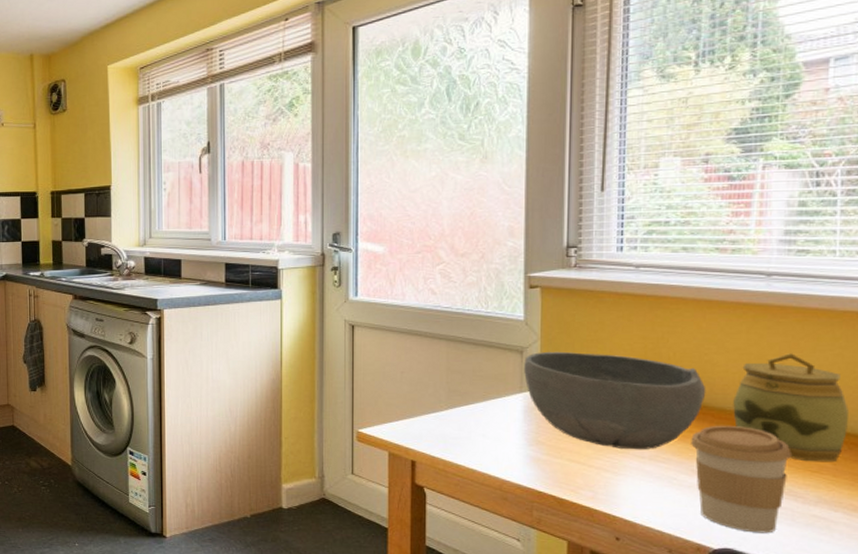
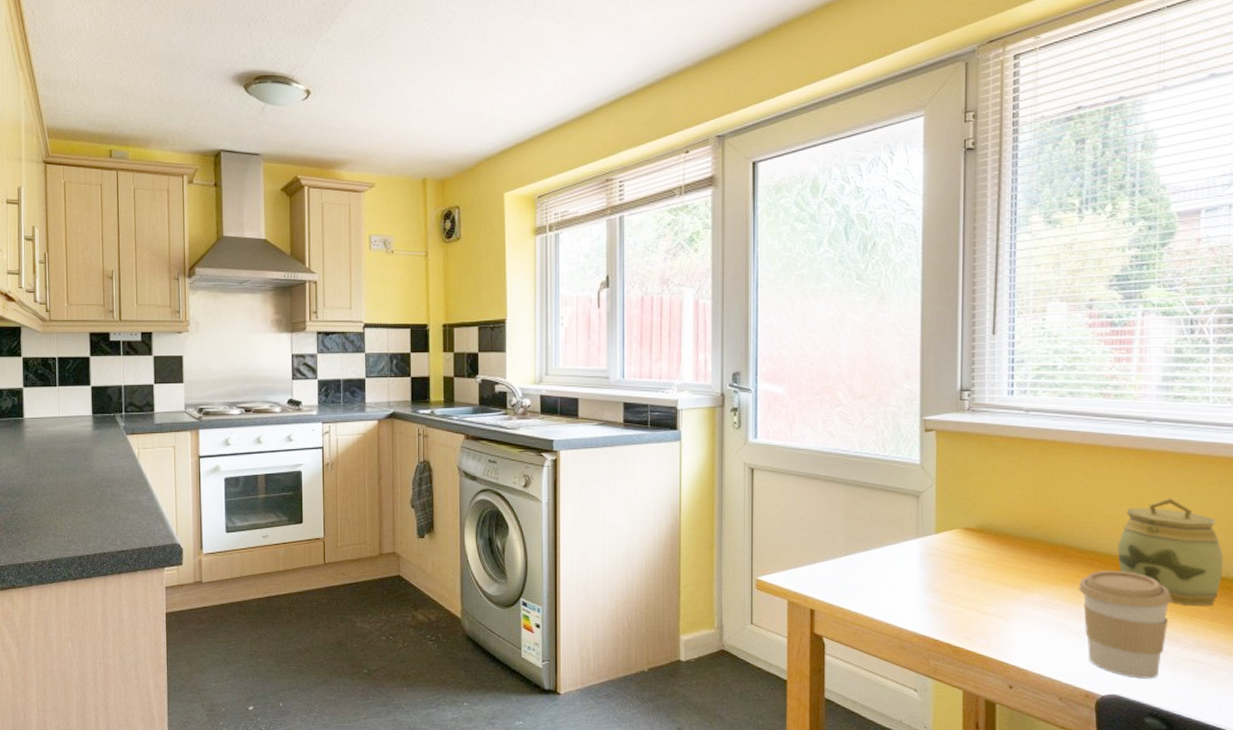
bowl: present [524,351,706,450] -> none [920,496,1093,596]

